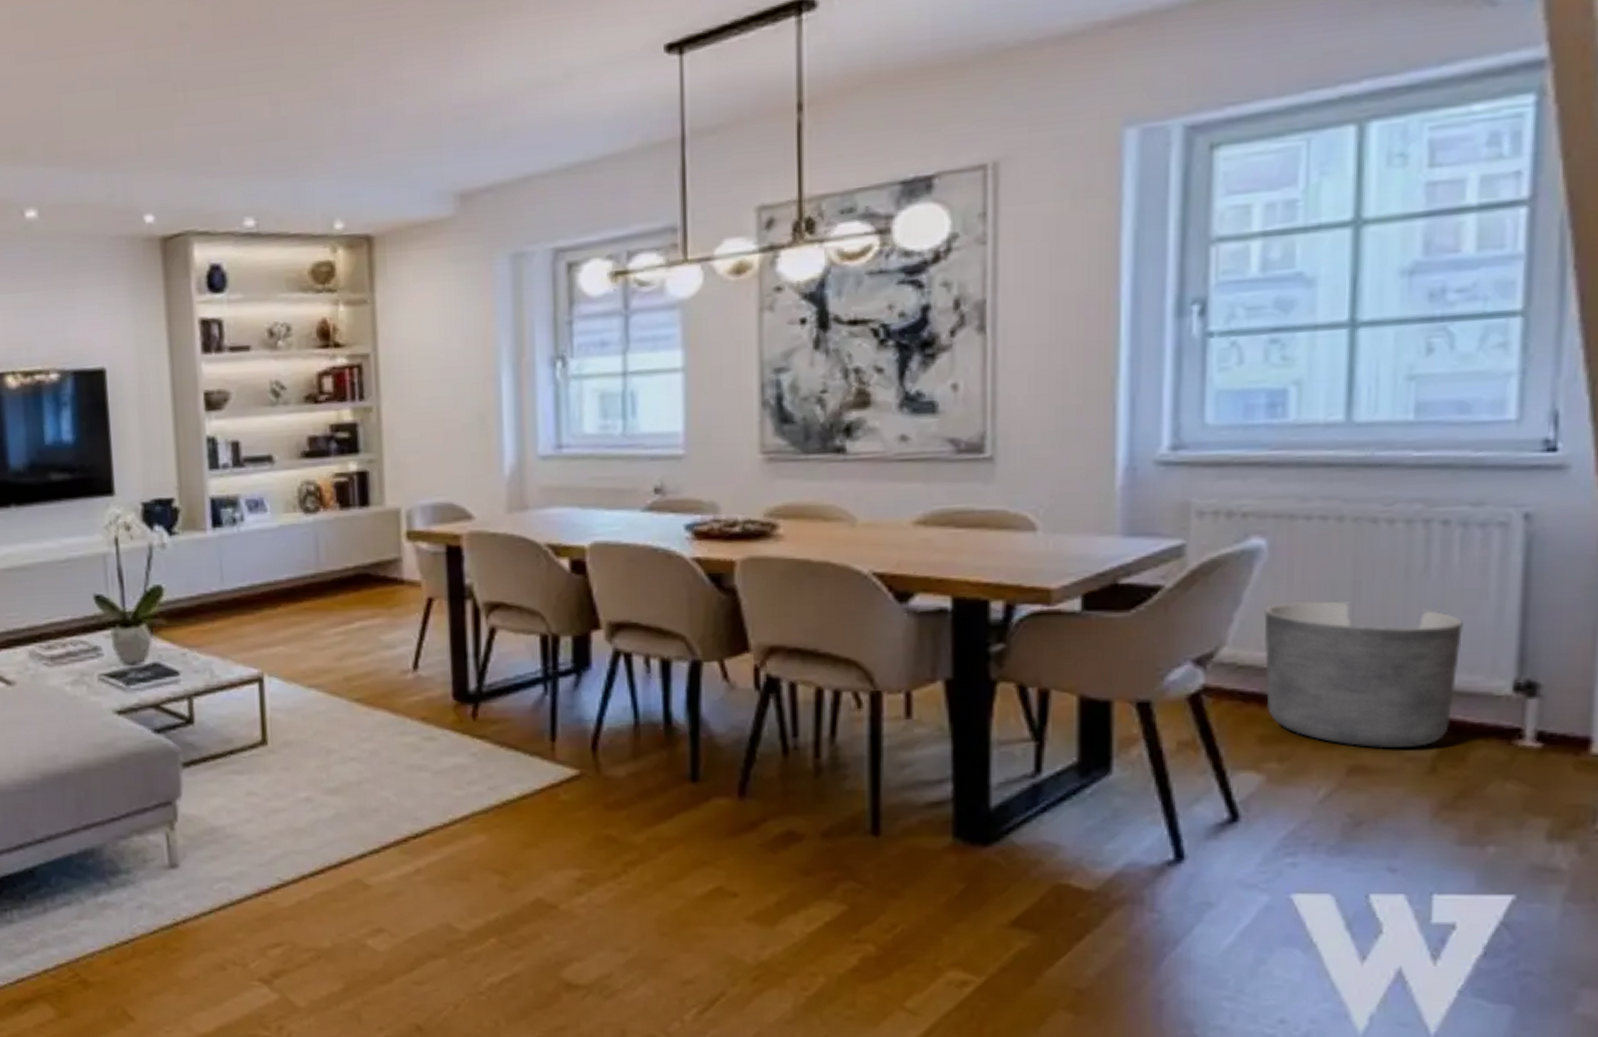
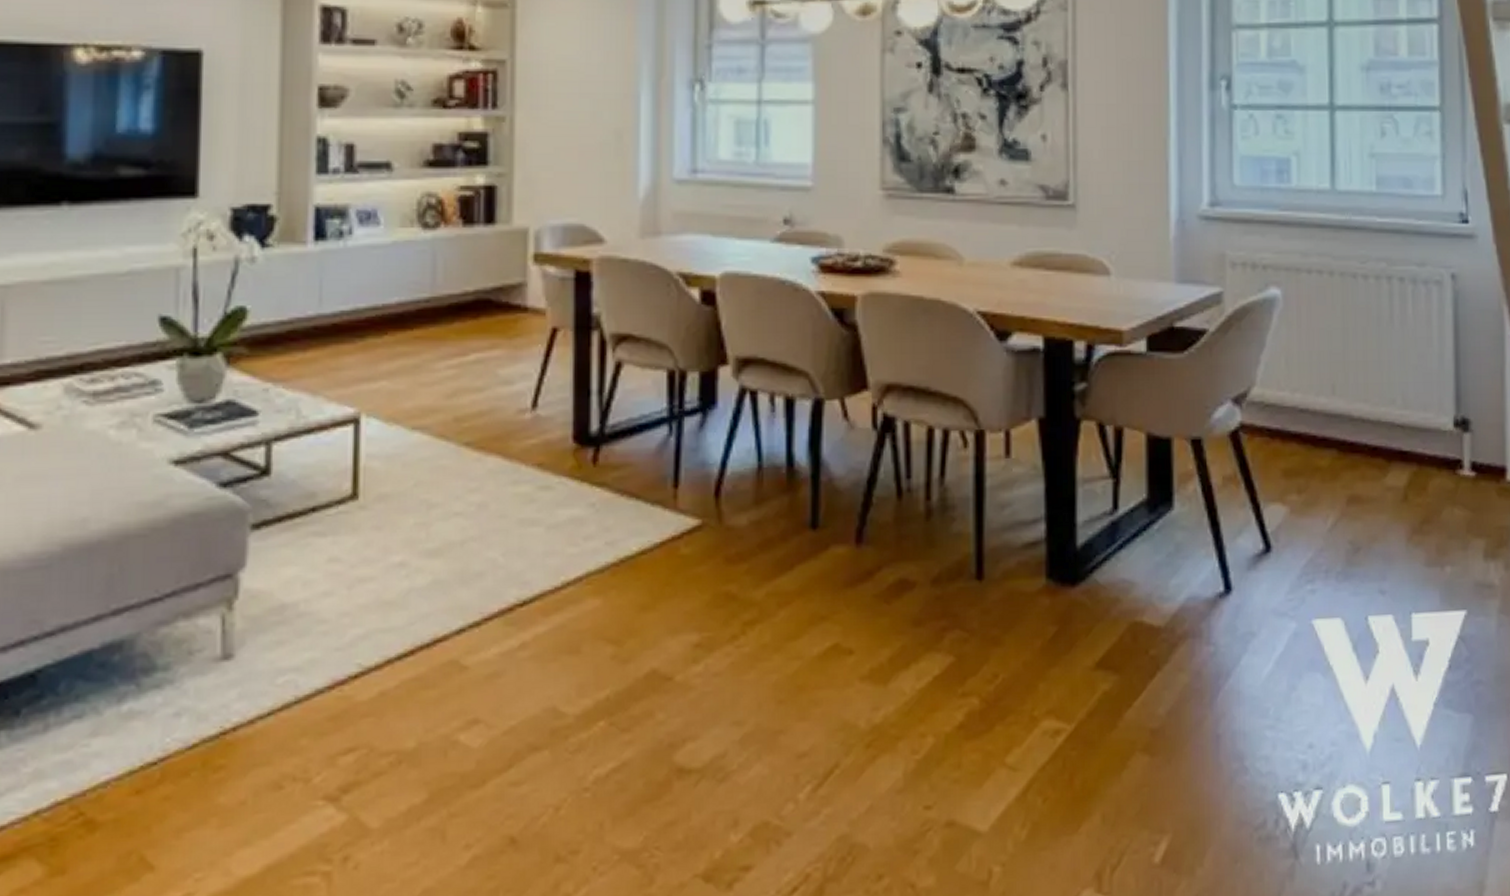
planter: present [1263,601,1463,749] -> none [1282,346,1418,480]

